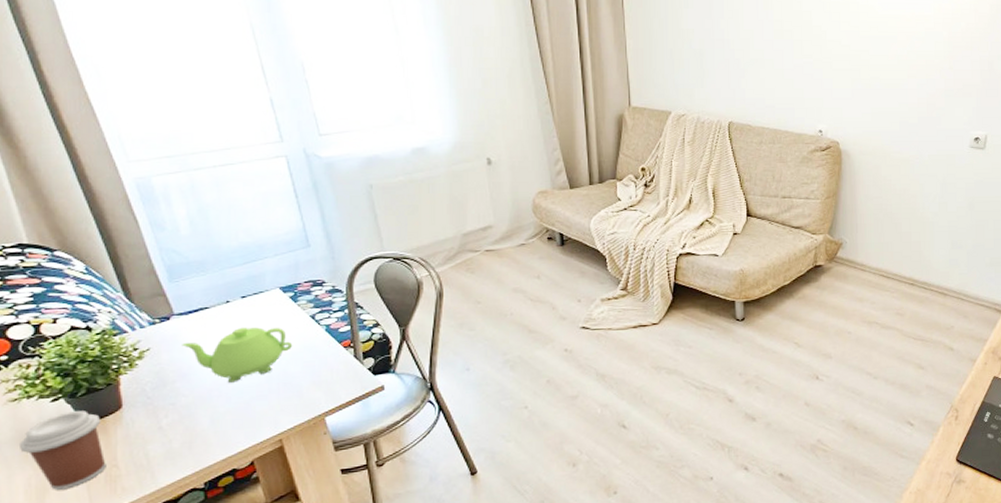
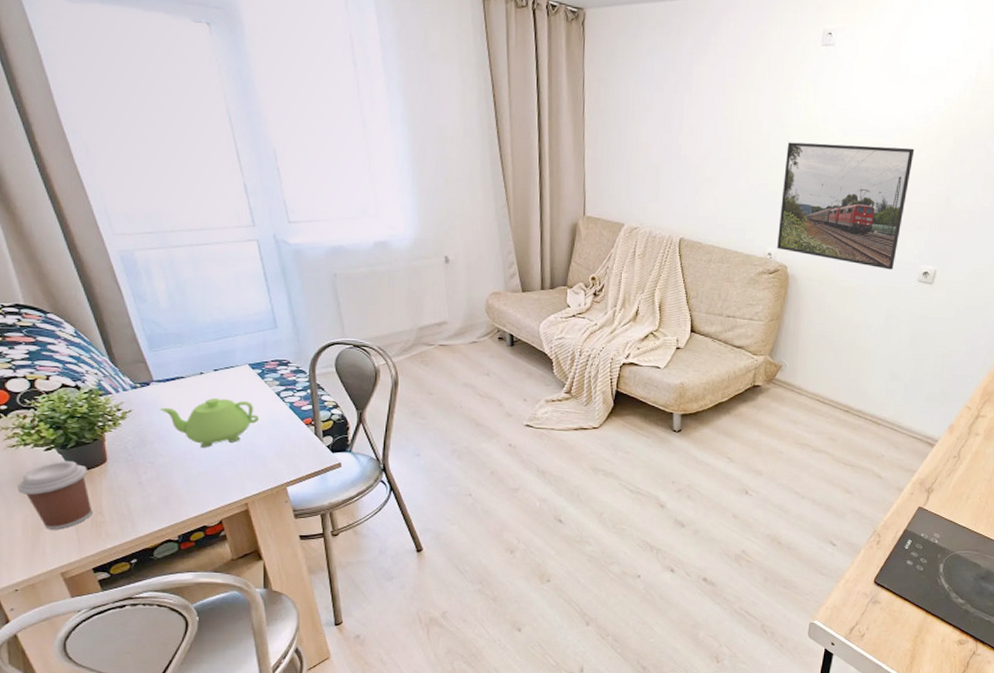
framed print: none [827,17,954,138] -> present [777,142,915,270]

